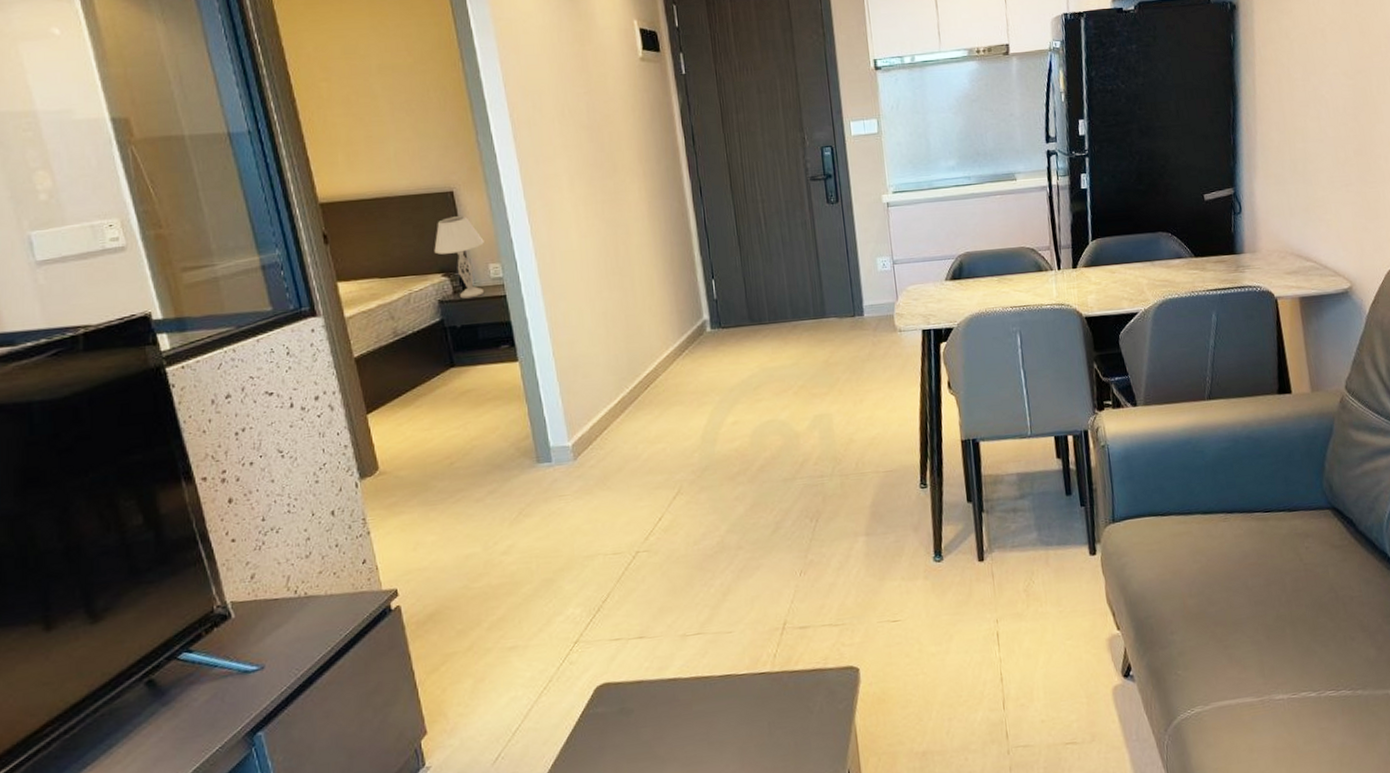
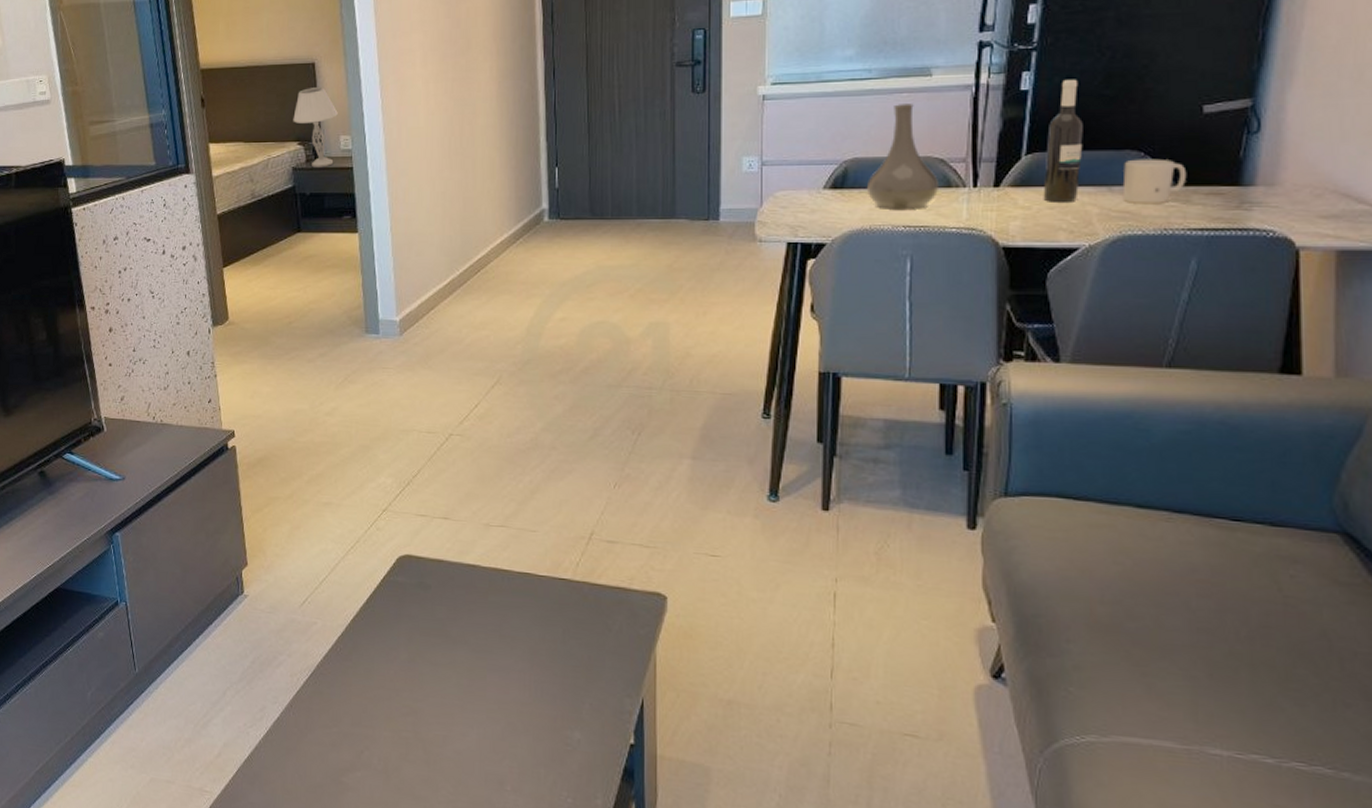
vase: none [978,204,1034,294] -> present [866,104,940,209]
wine bottle: none [1104,178,1132,278] -> present [1043,79,1085,202]
mug: none [1159,237,1201,274] -> present [1122,158,1187,205]

